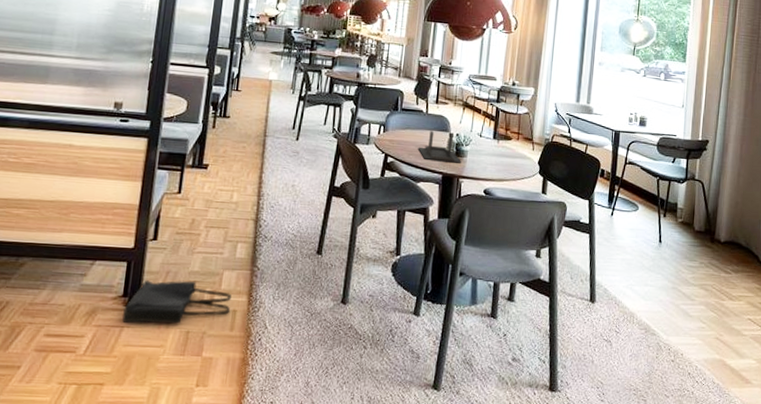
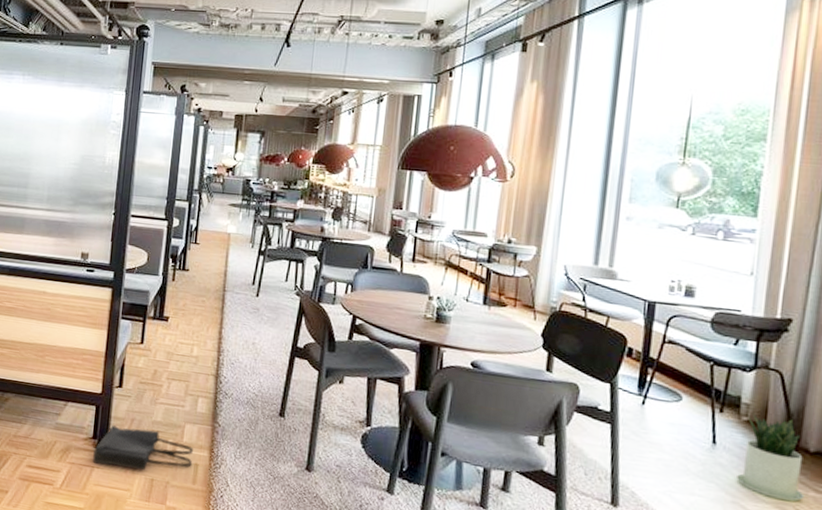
napkin holder: present [418,131,461,163] -> none [391,292,443,330]
planter: none [675,215,718,283] -> present [737,412,805,502]

